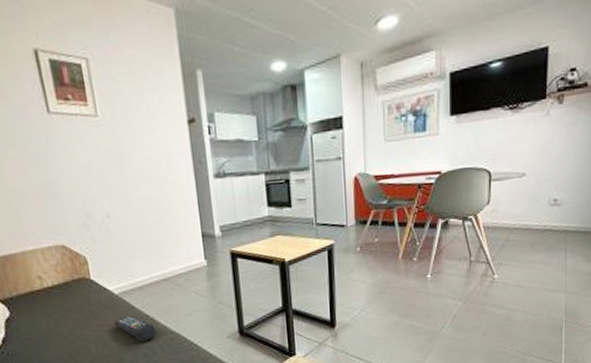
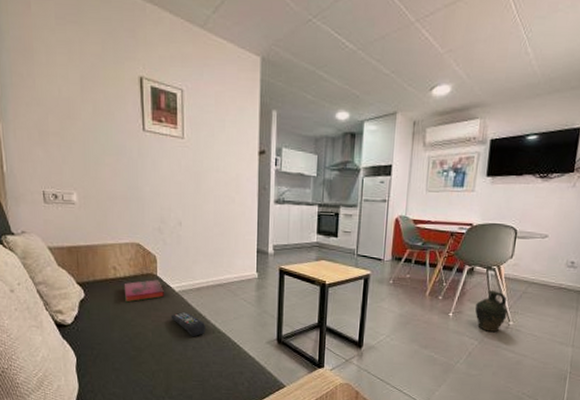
hardback book: none [53,284,103,315] -> present [124,280,164,303]
ceramic jug: none [455,243,490,289] -> present [475,290,507,332]

